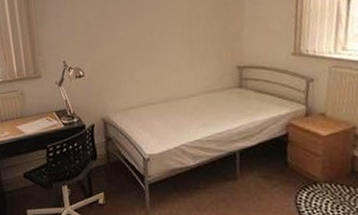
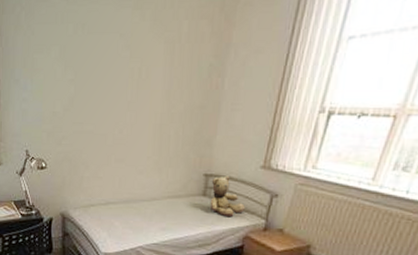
teddy bear: none [246,65,283,107] -> present [209,175,245,218]

